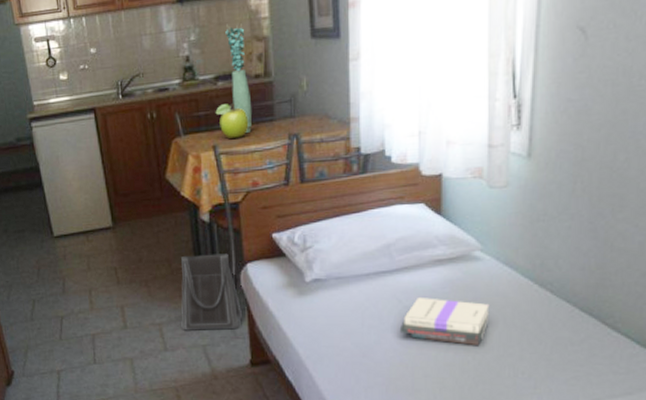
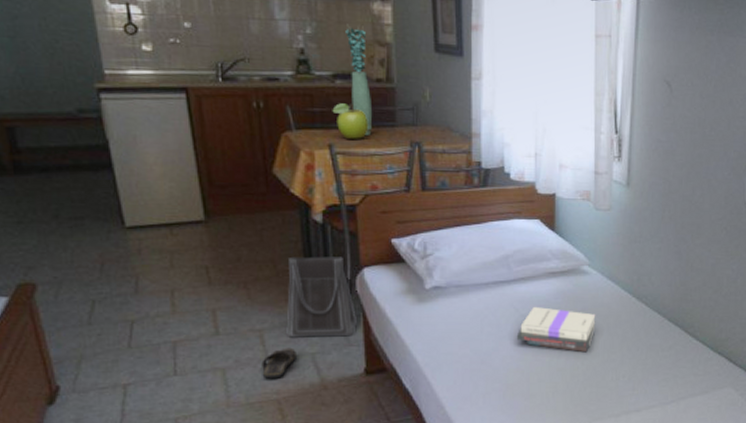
sandal: none [161,340,190,368] -> present [261,347,296,379]

